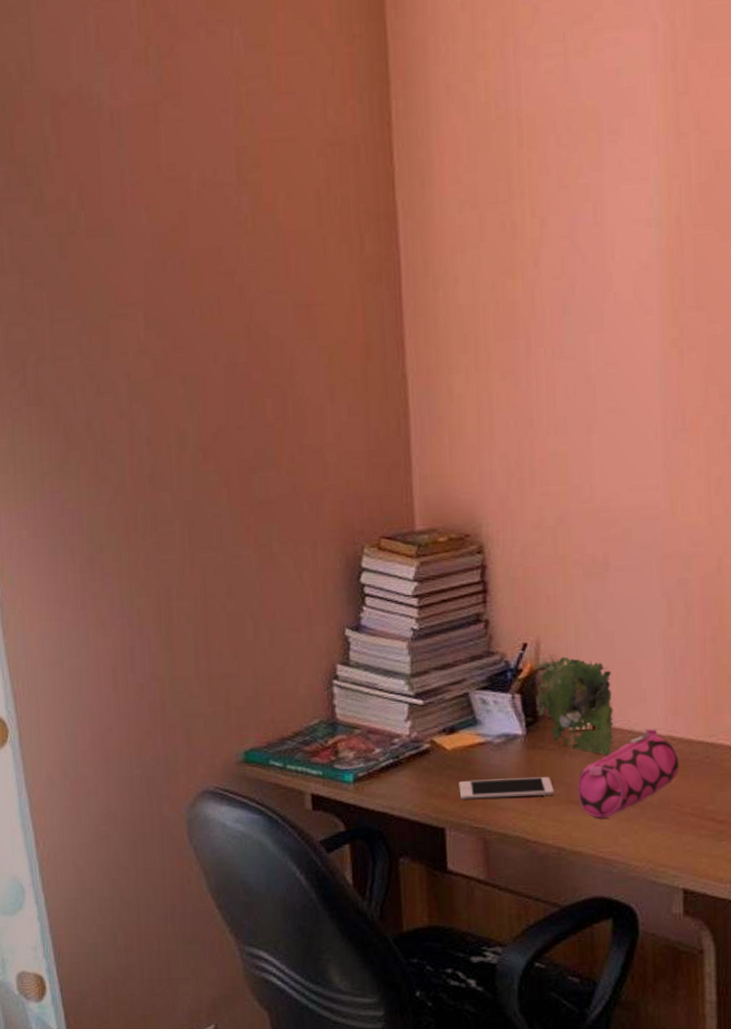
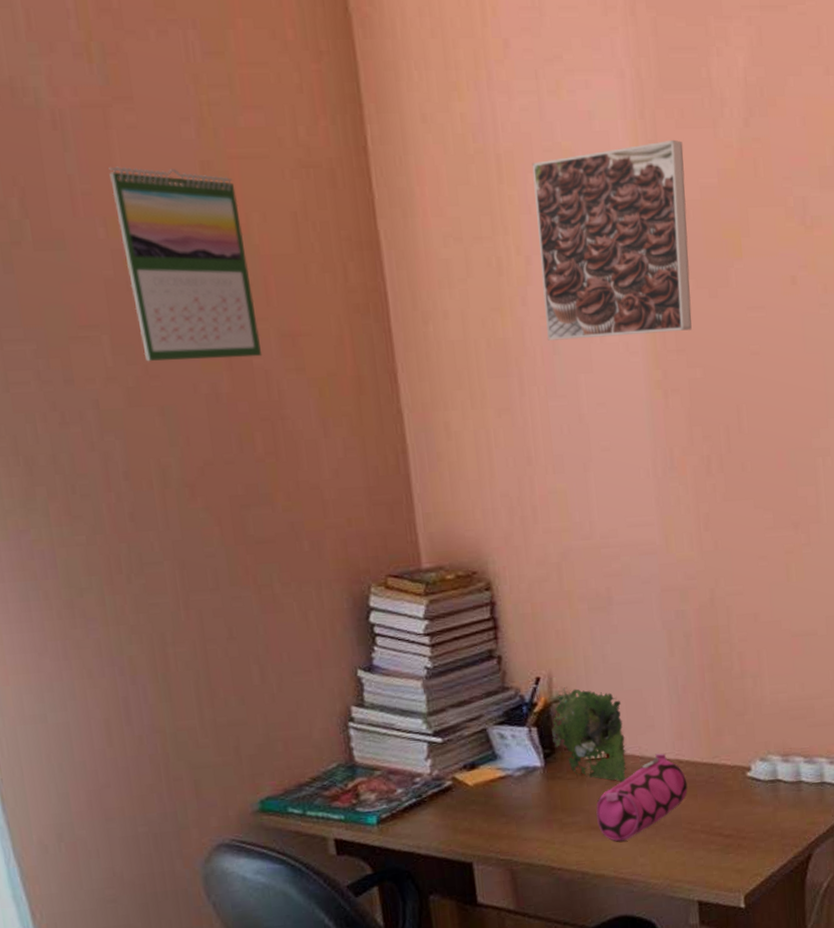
calendar: none [155,155,279,335] -> present [109,166,263,362]
cell phone: present [459,777,554,799] -> none [483,805,575,833]
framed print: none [554,89,717,301] -> present [532,139,692,341]

